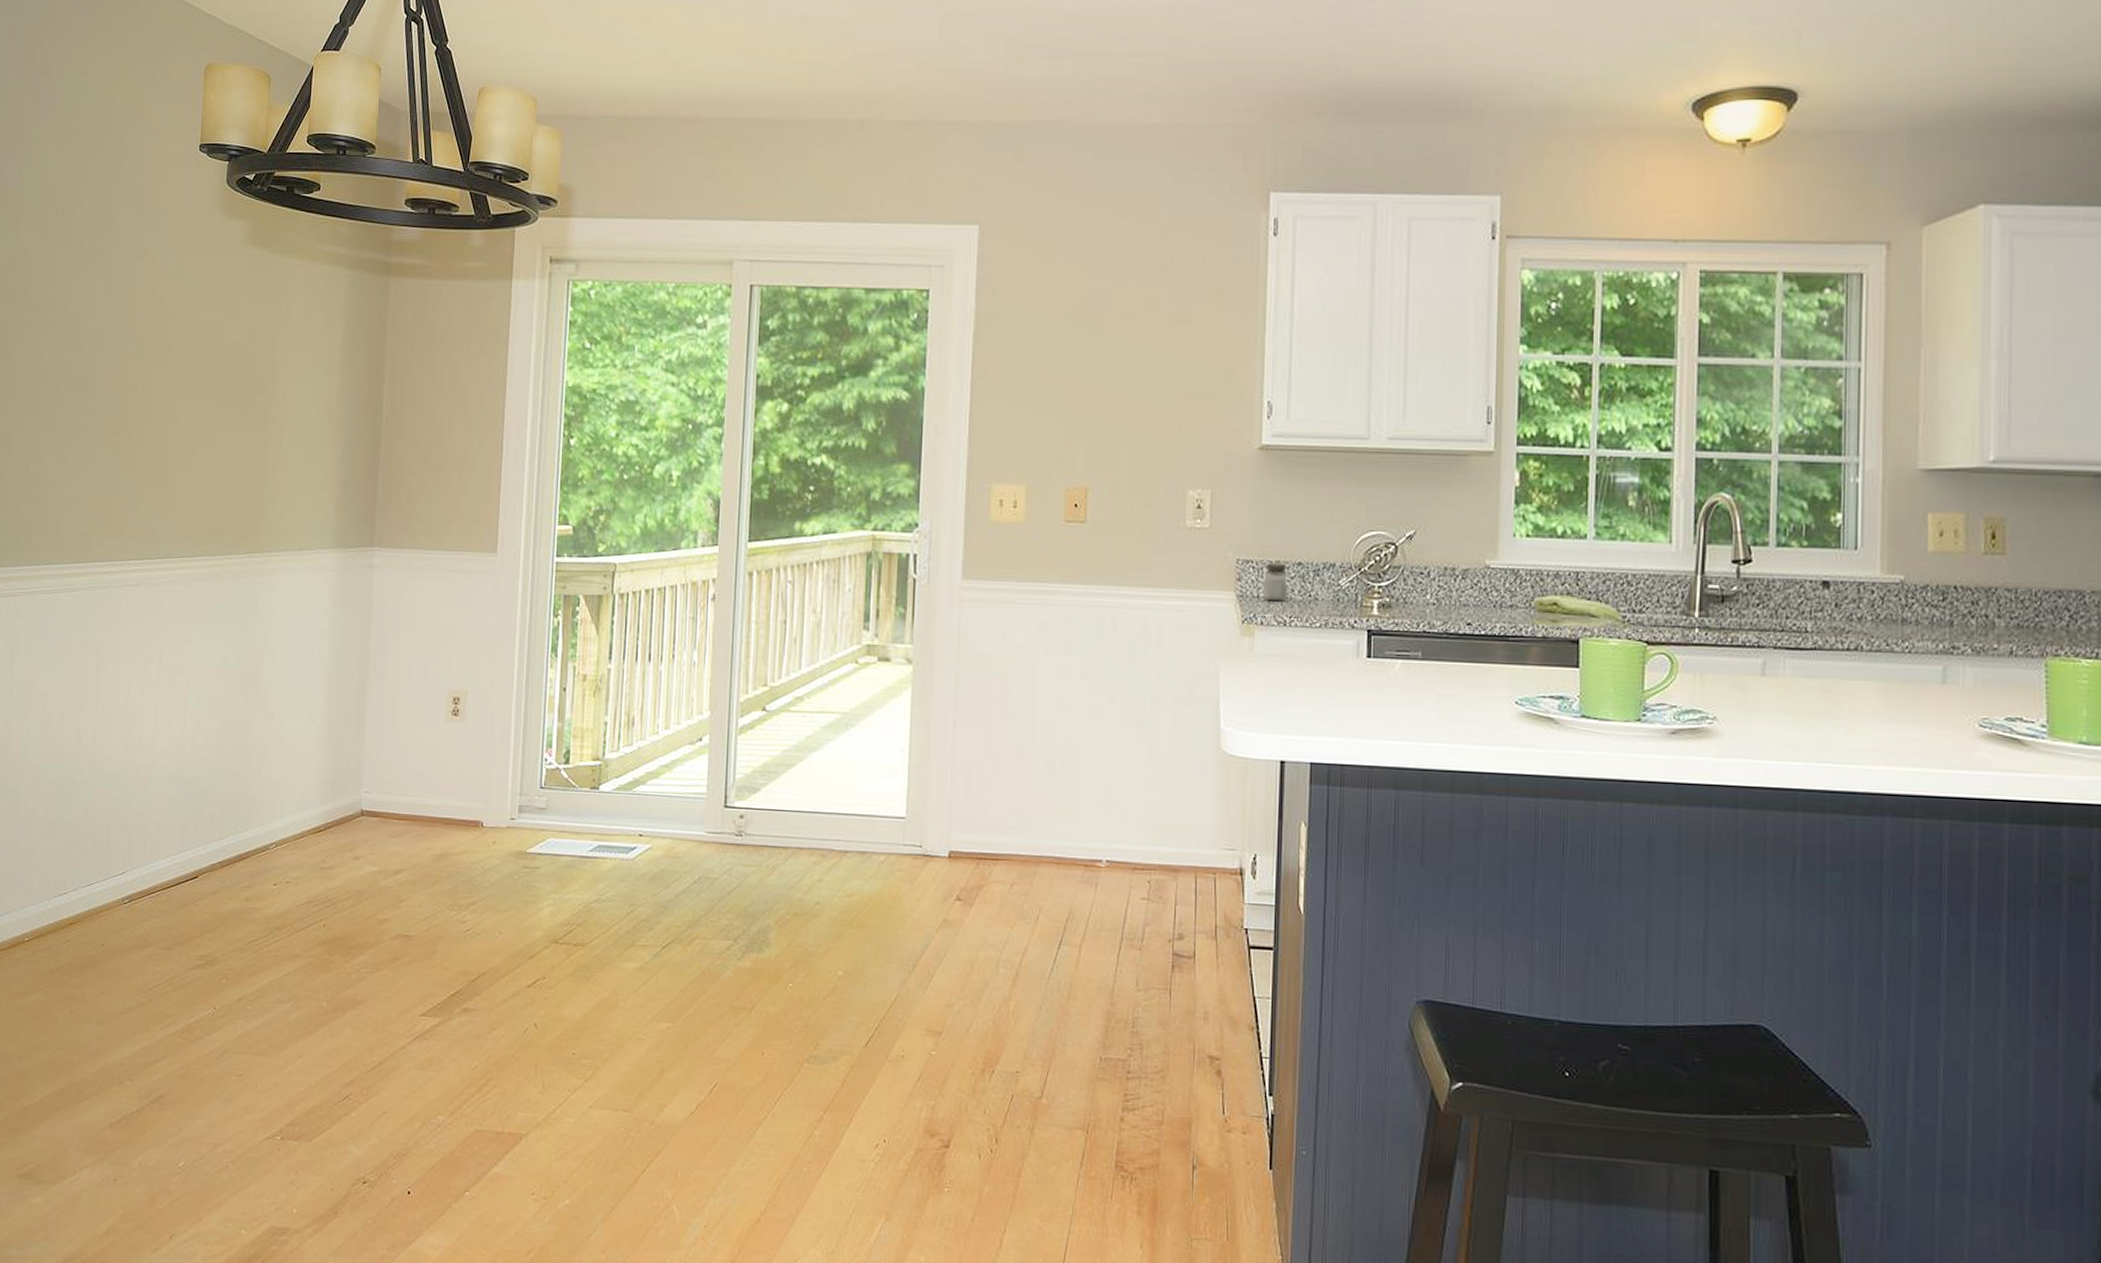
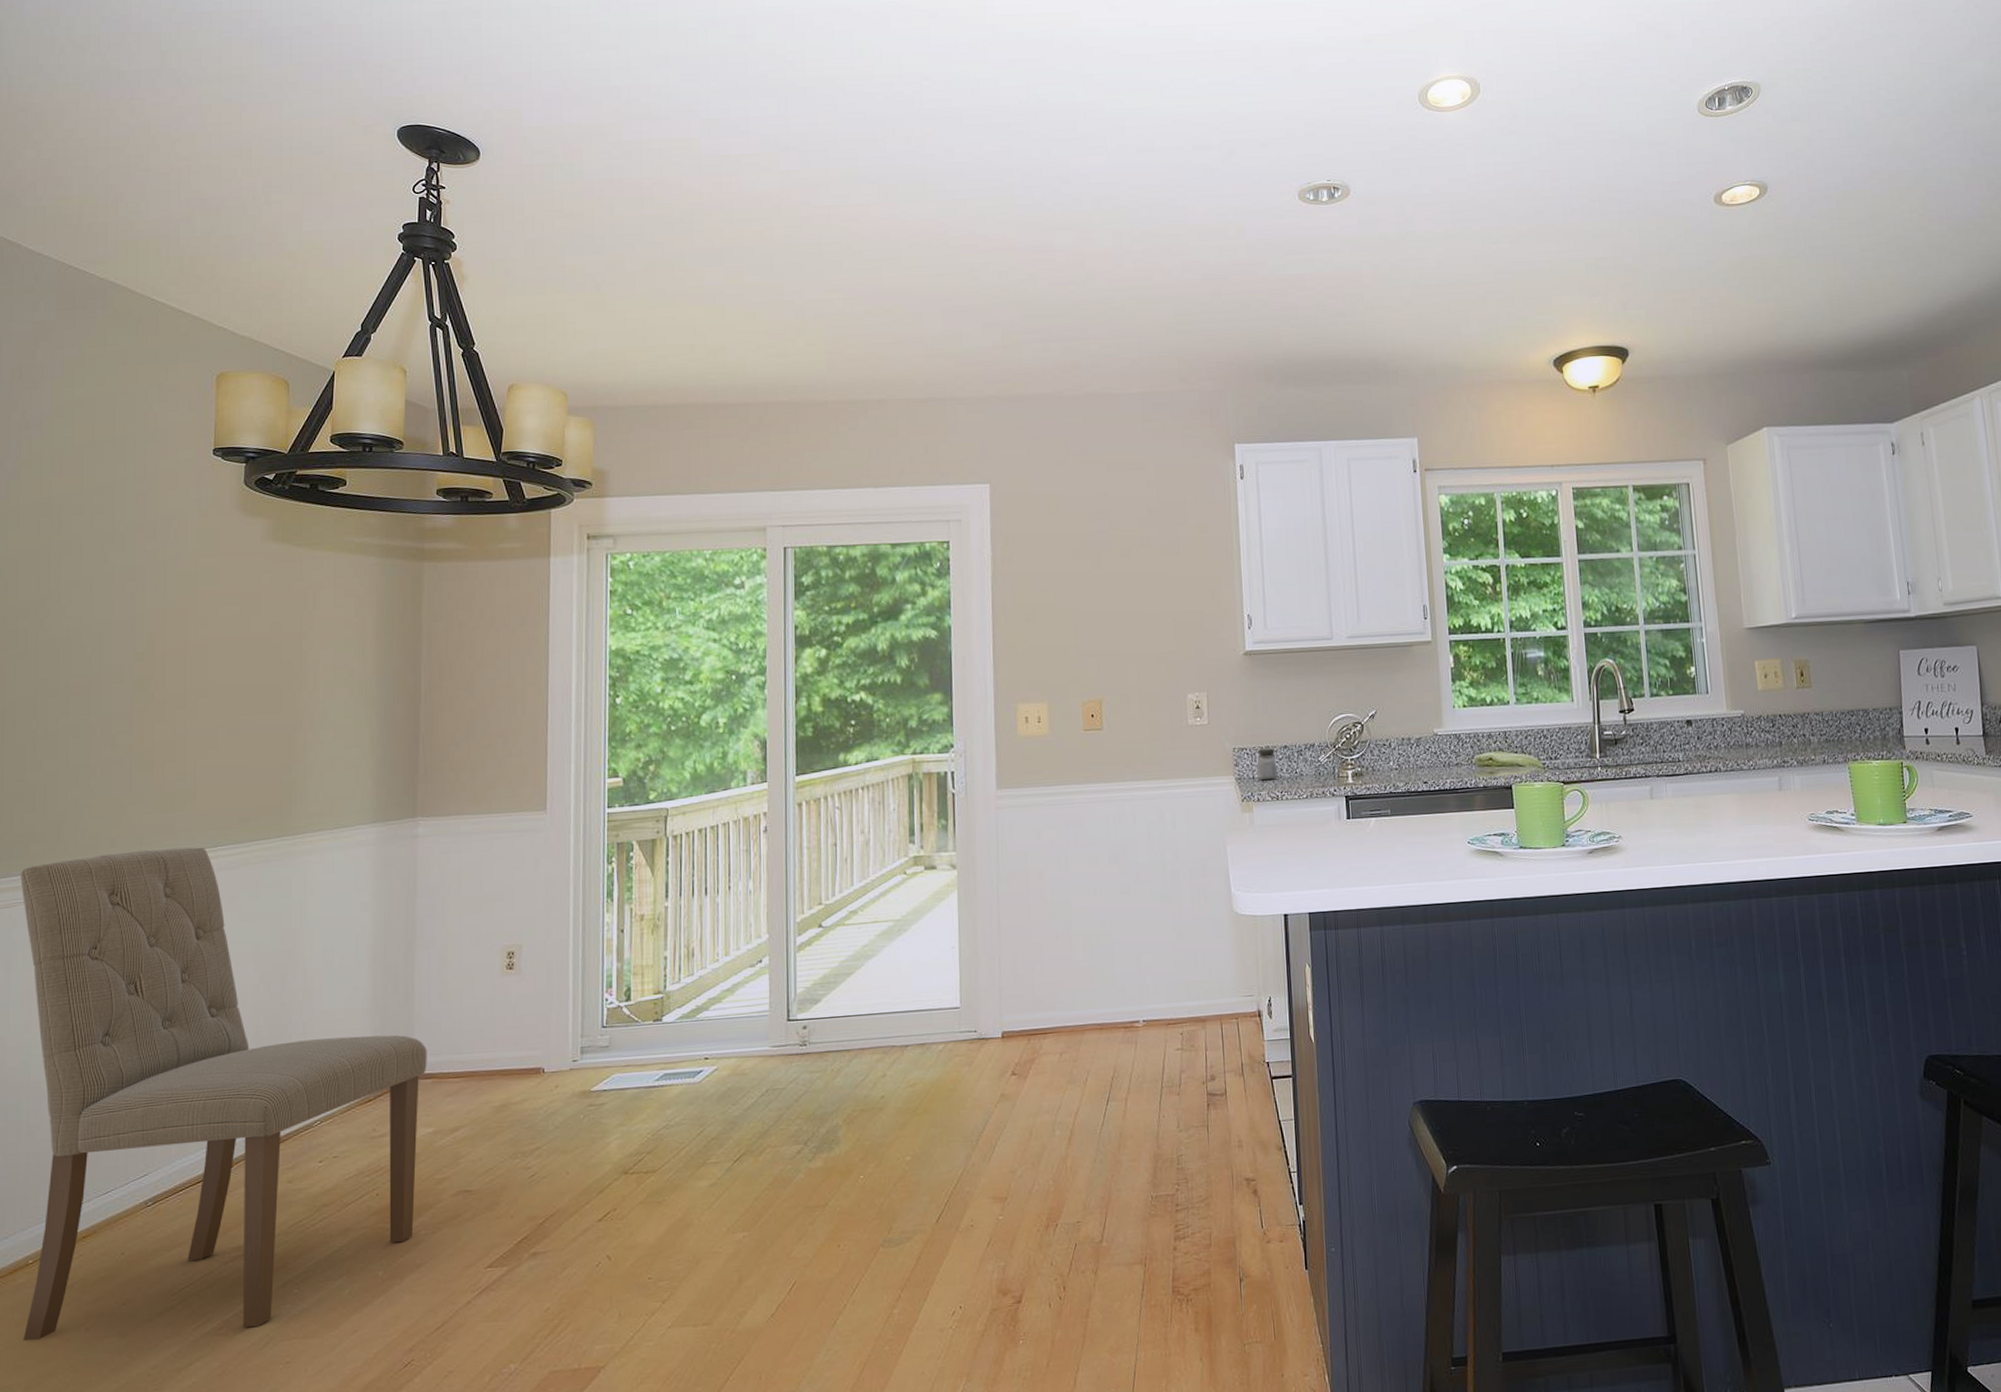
dining chair: none [19,552,375,1037] -> present [20,847,427,1341]

